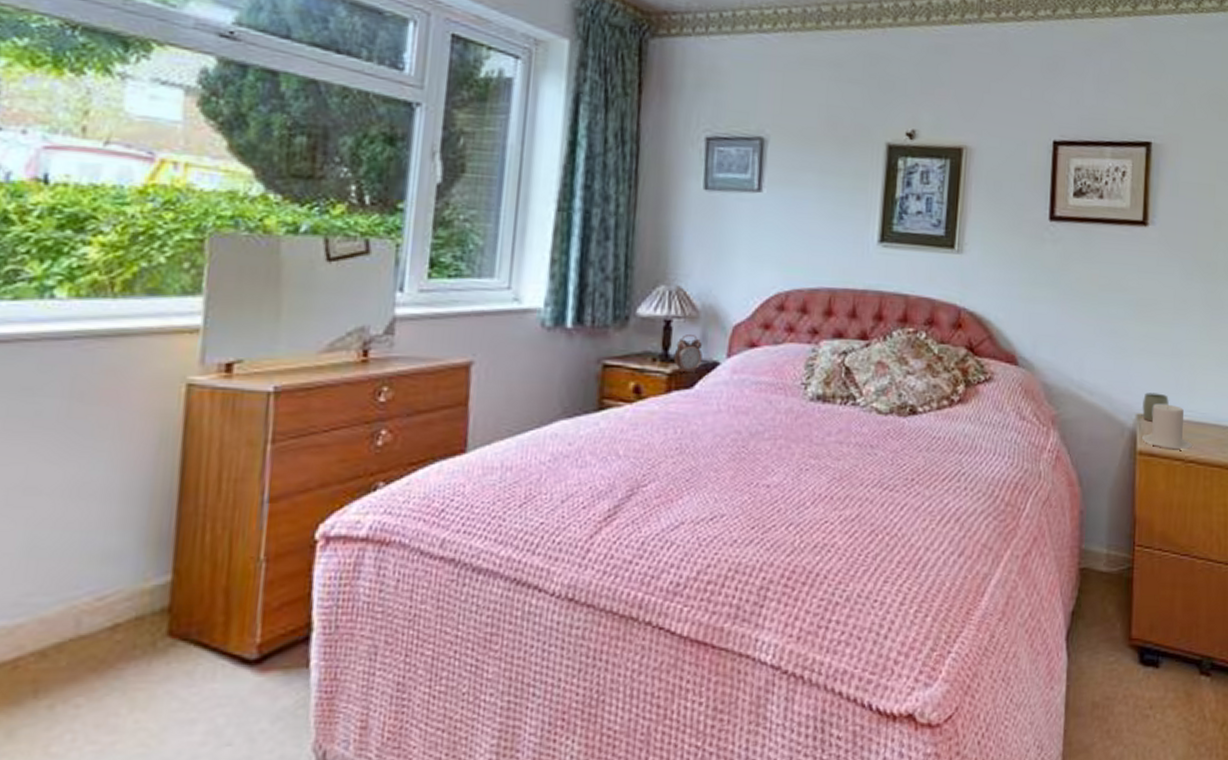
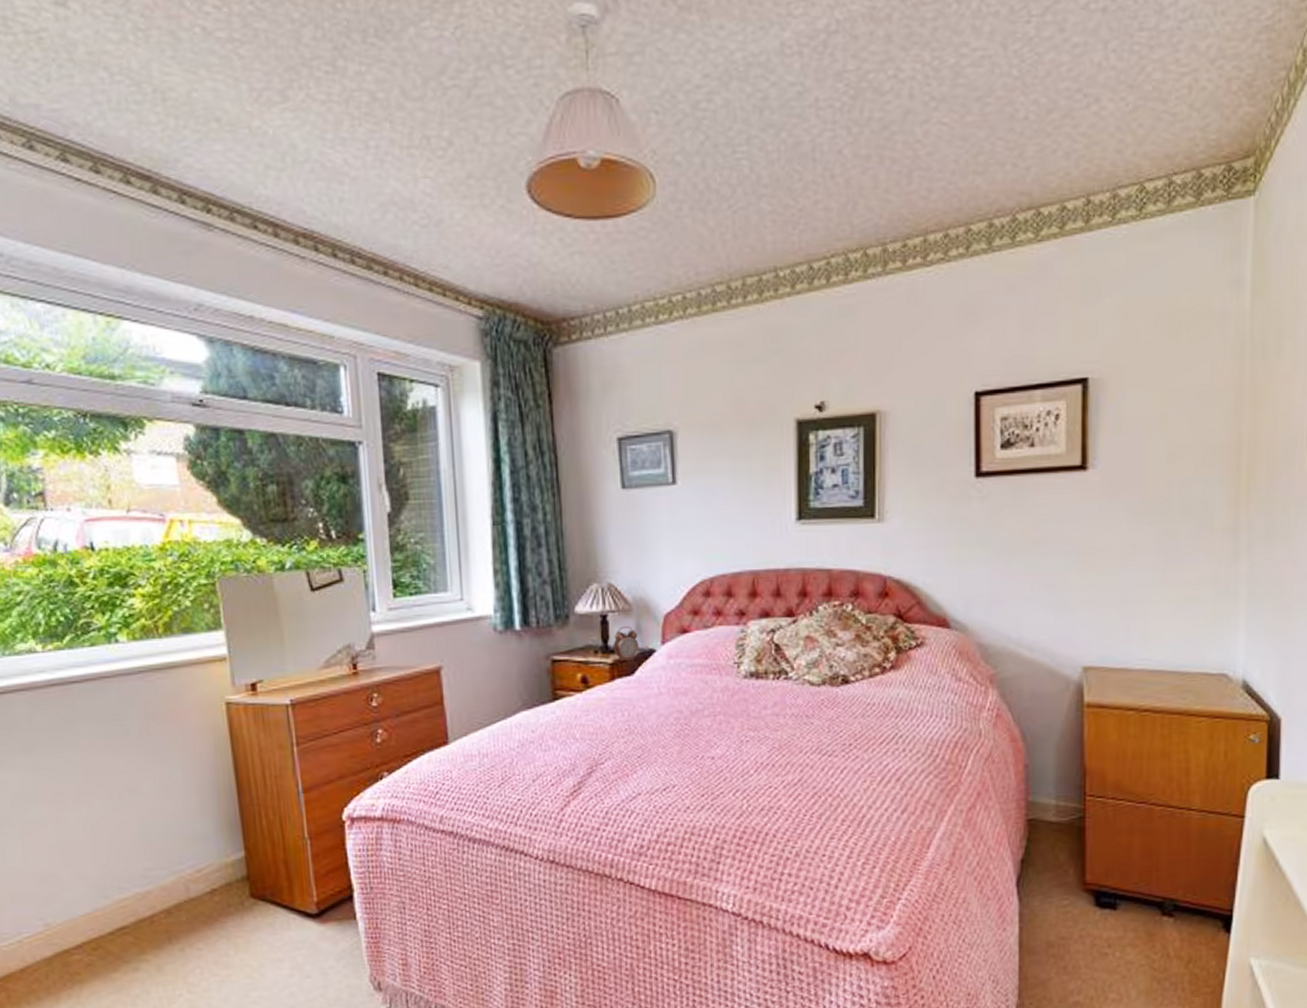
mug: present [1141,392,1169,422] -> none [1088,644,1119,673]
candle: present [1141,403,1192,451] -> none [1088,654,1147,701]

